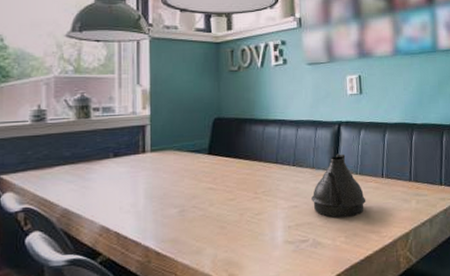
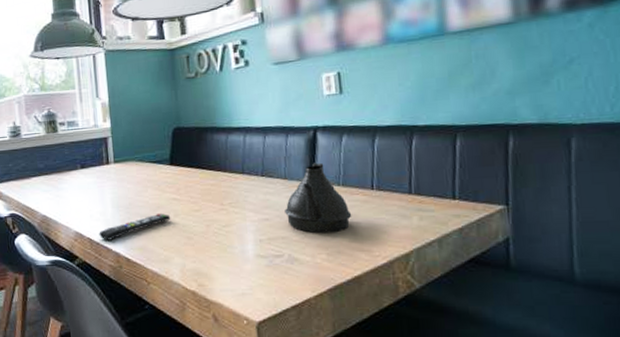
remote control: none [128,202,206,234] -> present [99,213,171,240]

